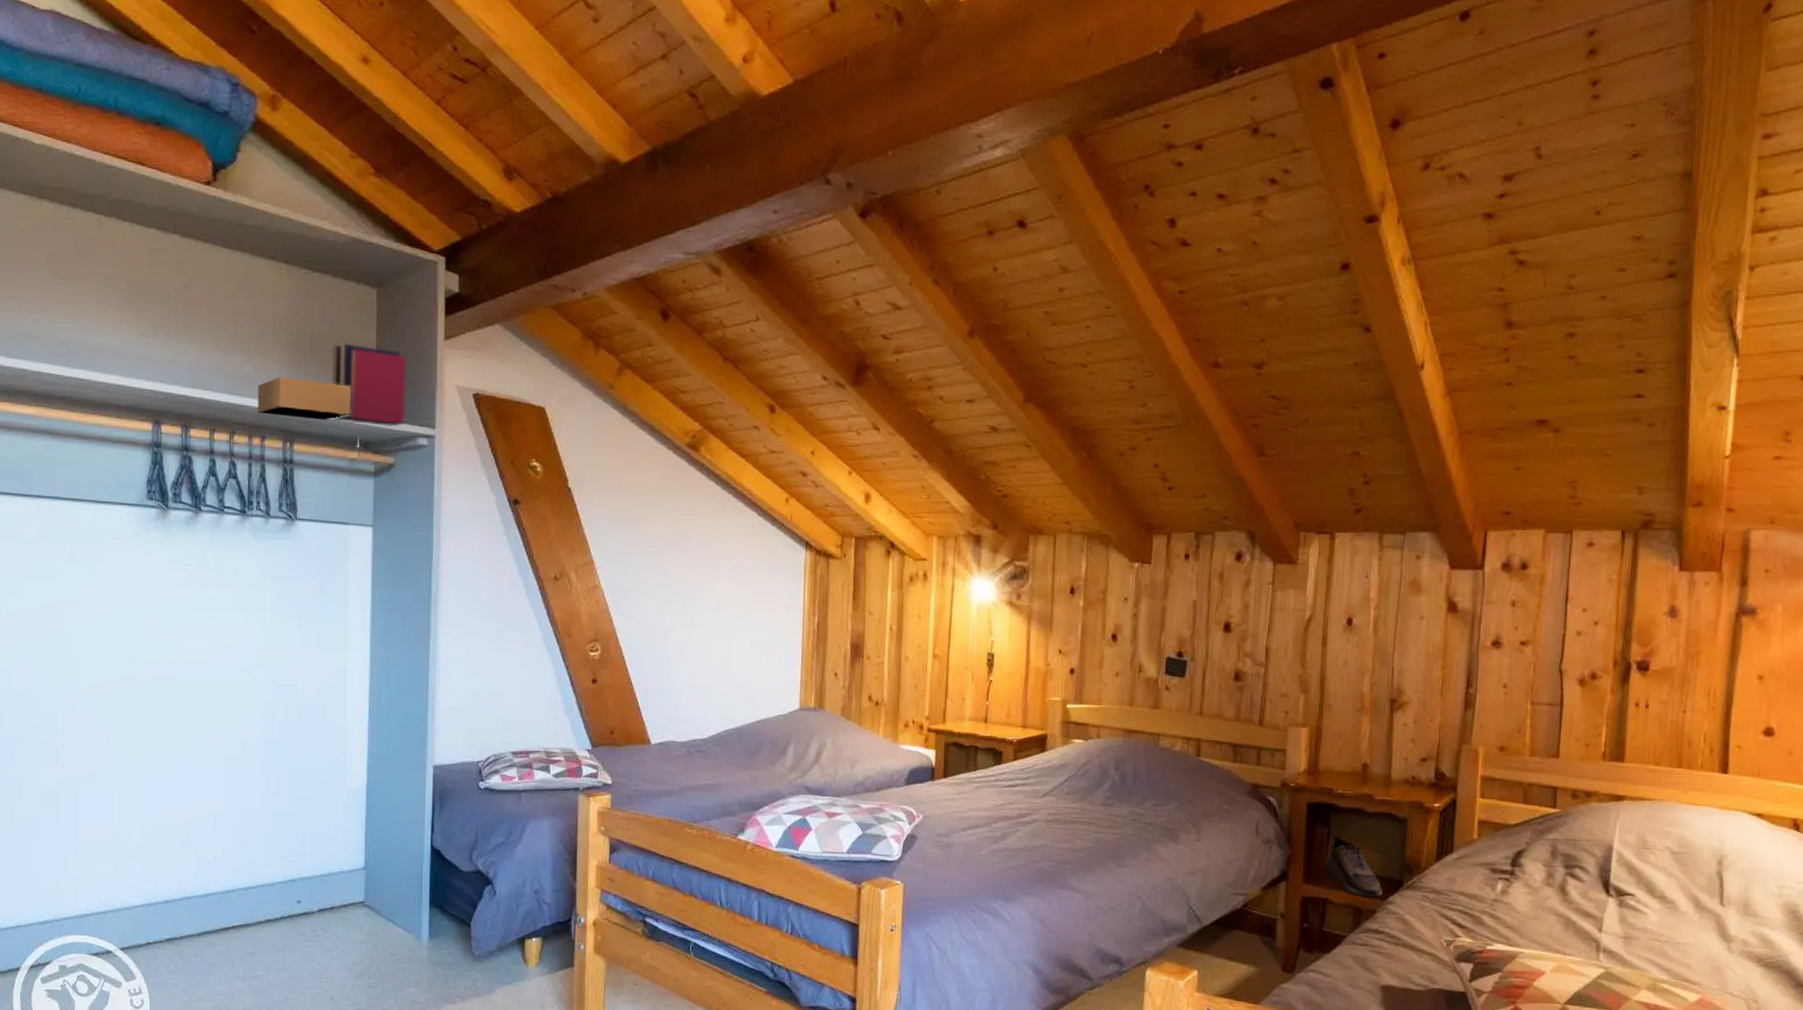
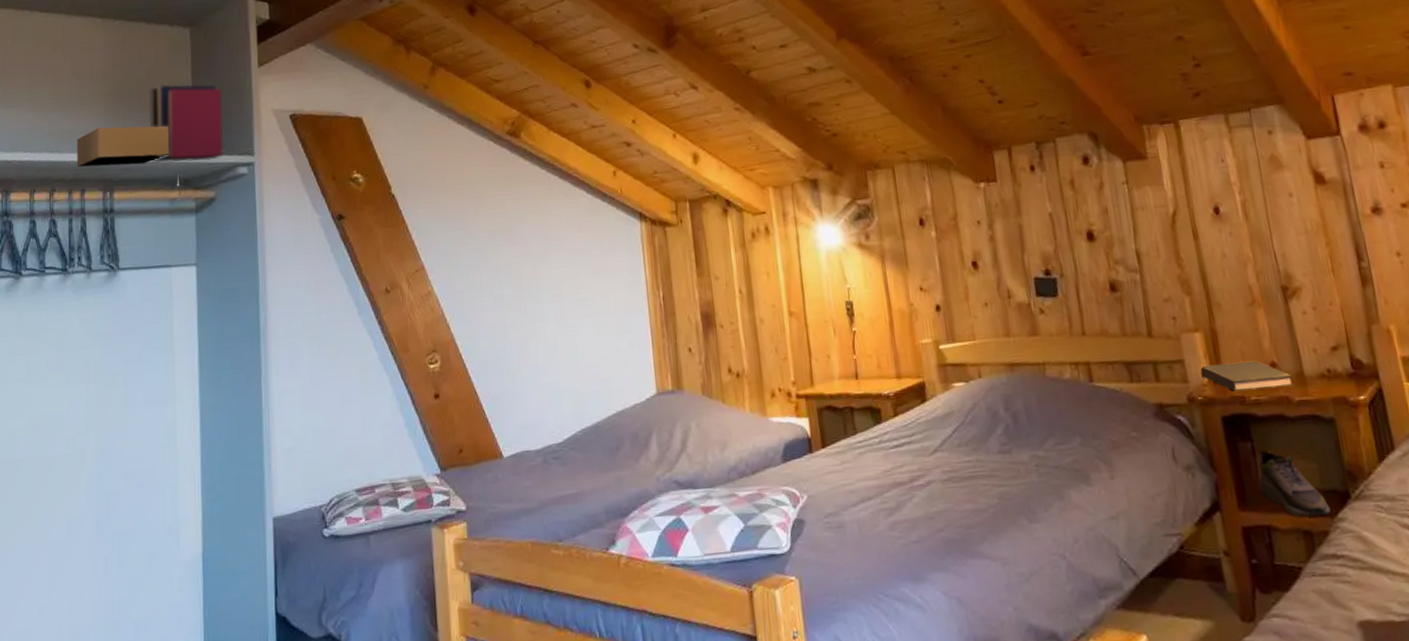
book: none [1299,757,1379,787] -> present [1200,360,1294,392]

